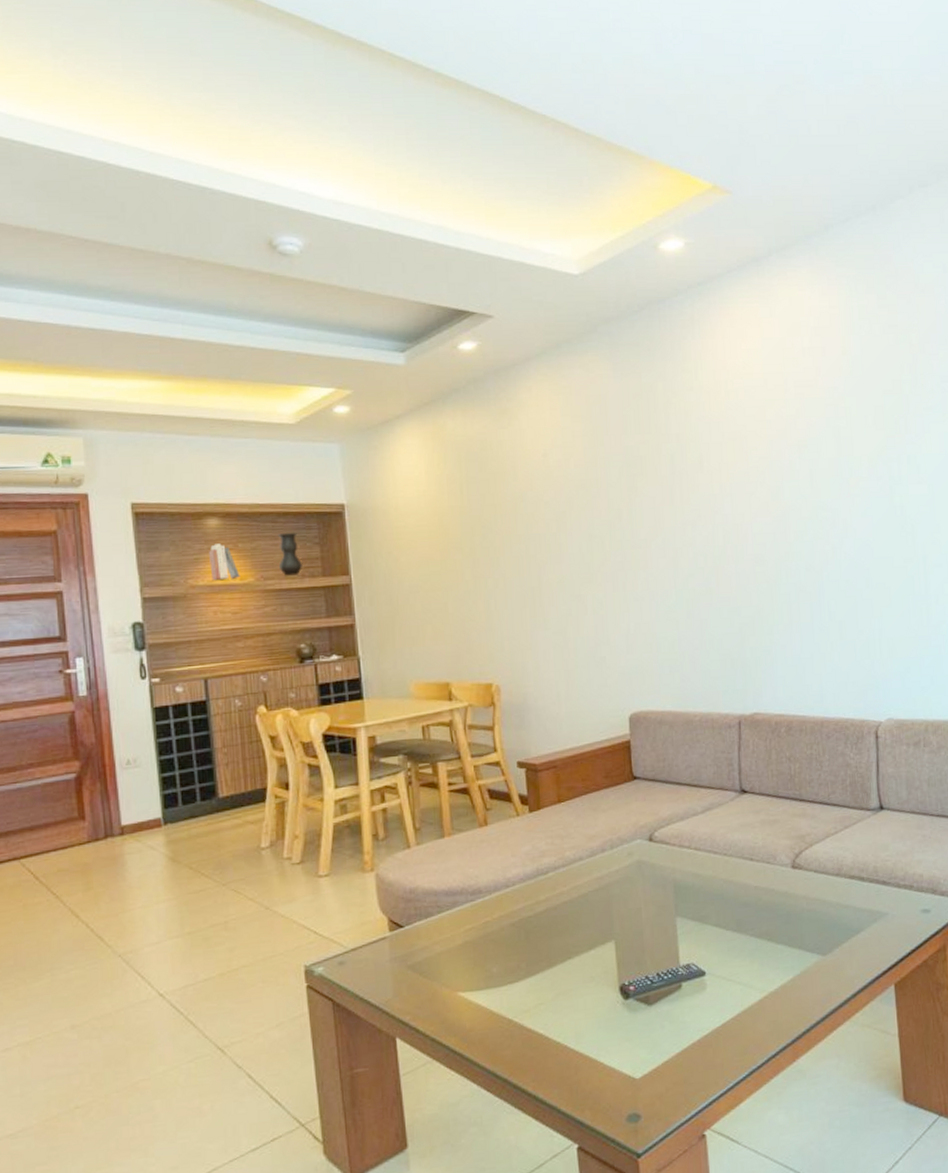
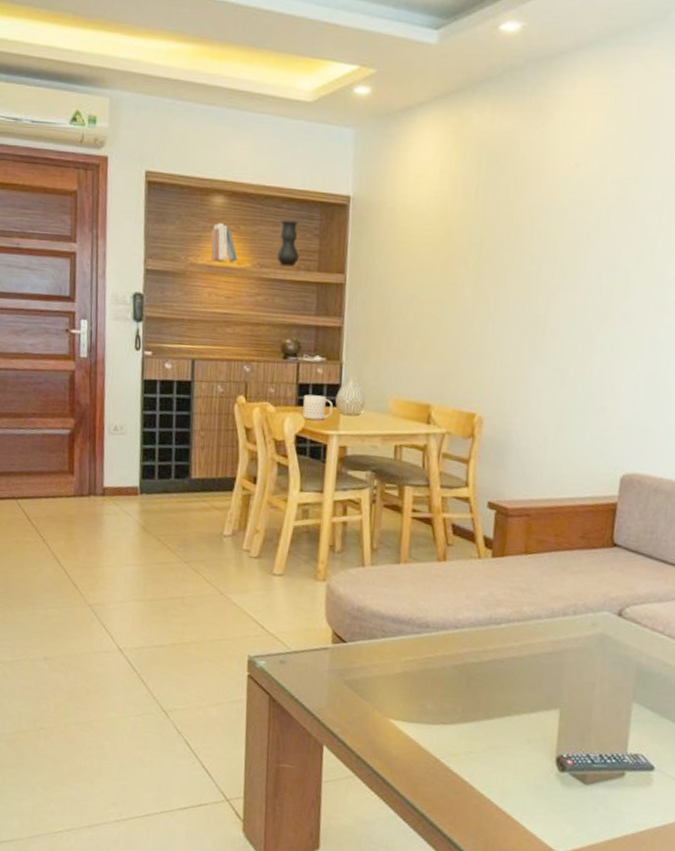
mug: none [326,692,356,716] -> present [302,394,333,420]
vase: none [358,668,389,707] -> present [335,376,367,417]

